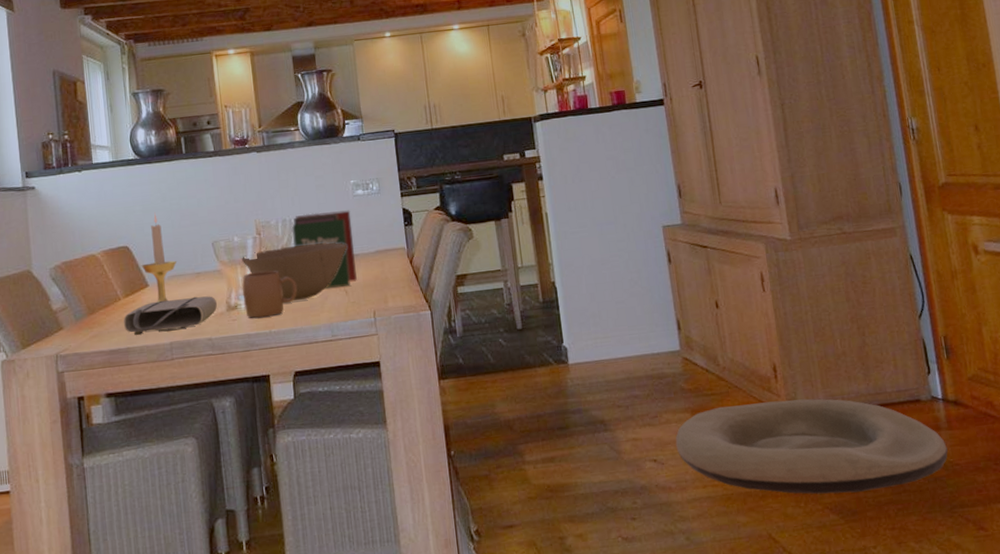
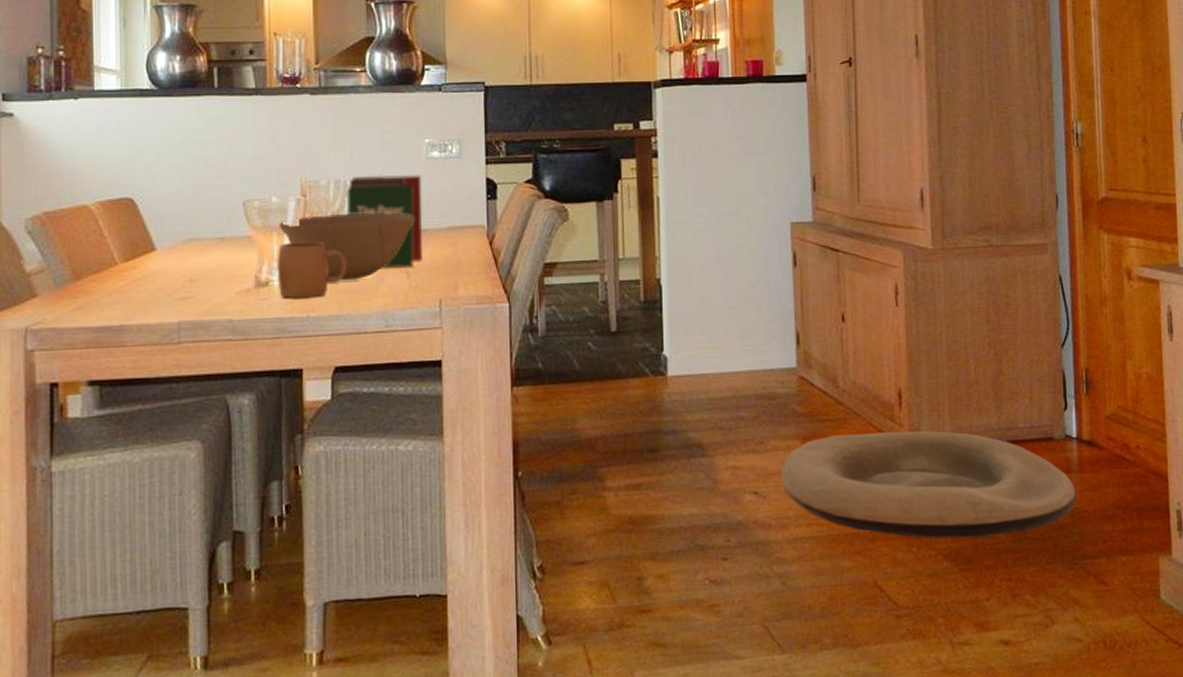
tote bag: present [123,296,217,335] -> none [118,267,243,310]
candlestick: present [141,212,178,303] -> none [148,158,196,272]

